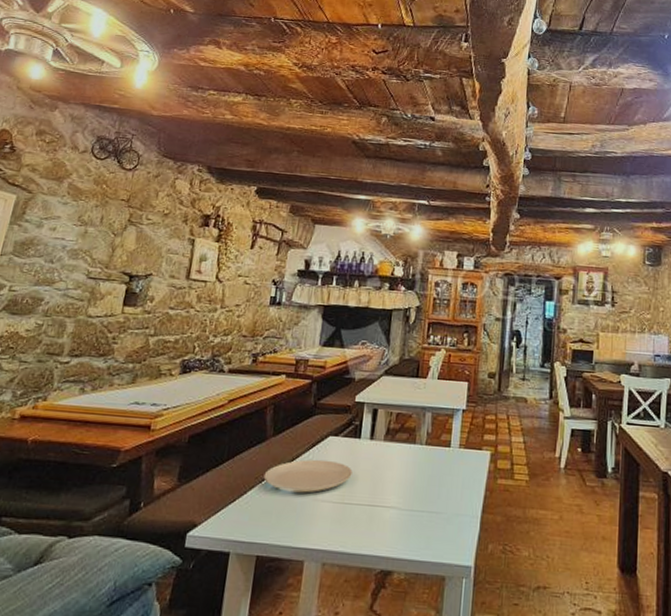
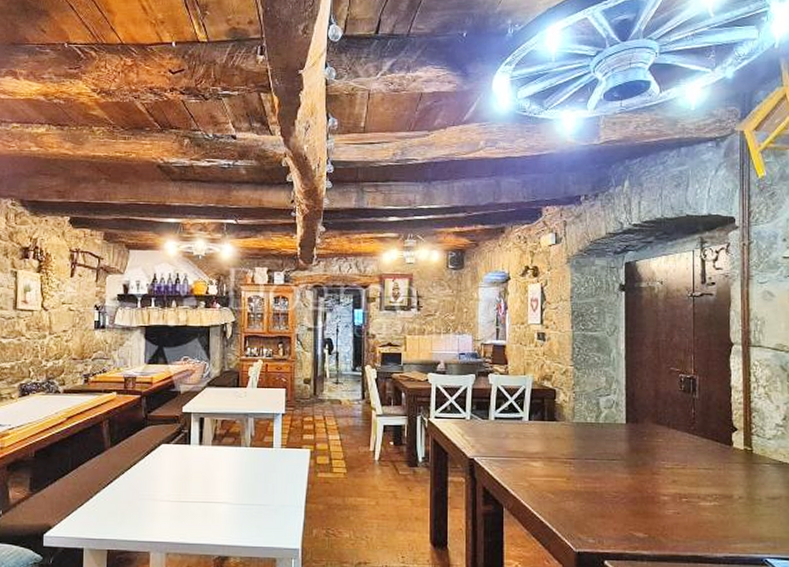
plate: present [263,459,353,493] -> none [106,465,186,495]

